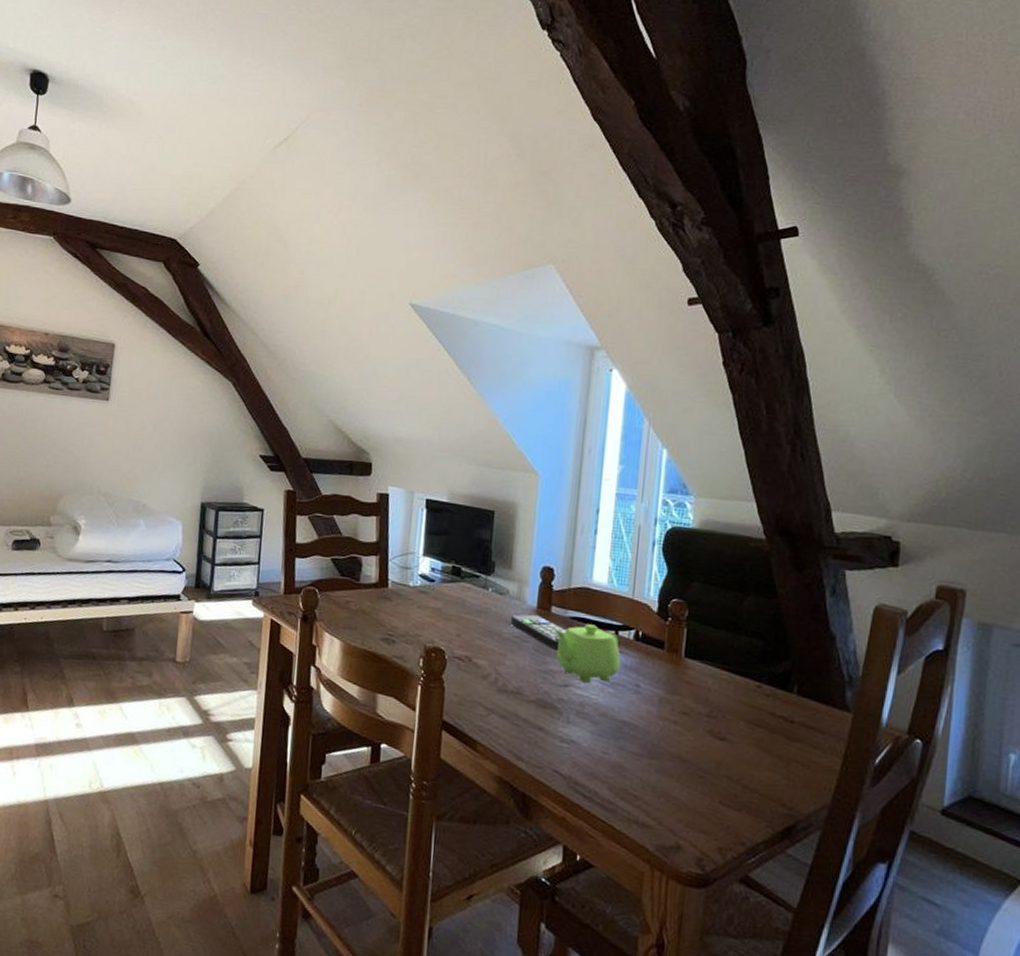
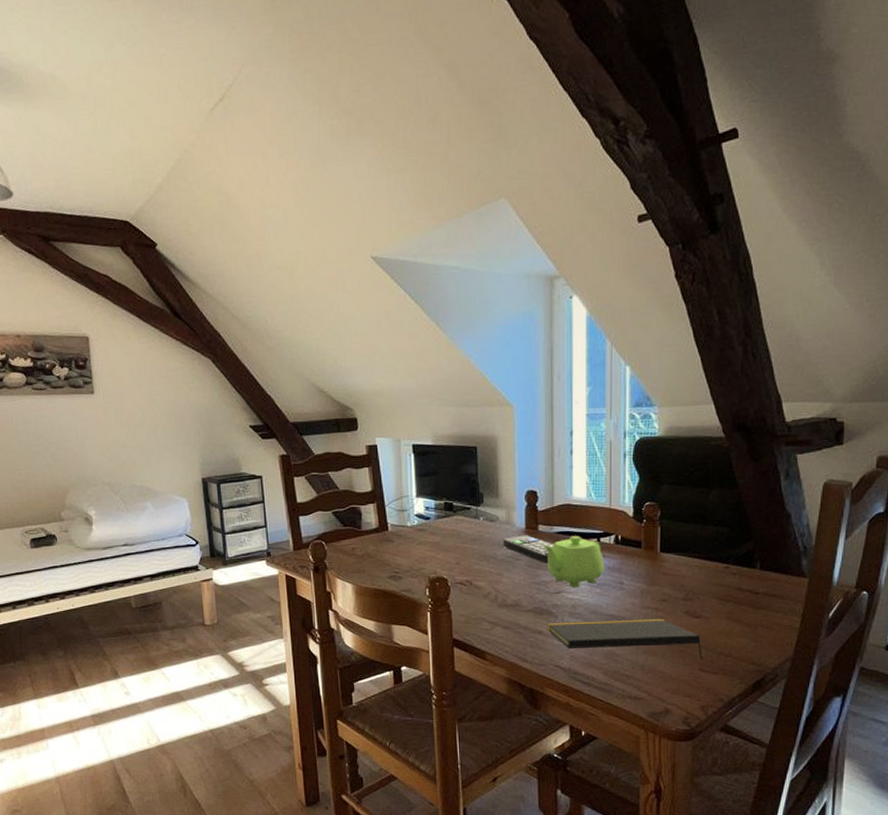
notepad: none [548,718,725,792] -> present [546,618,702,660]

